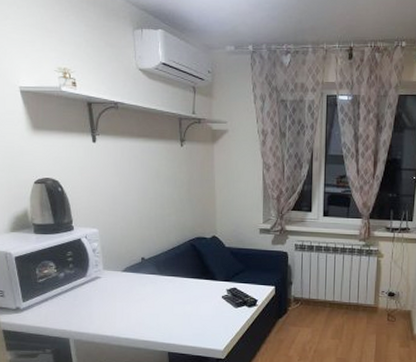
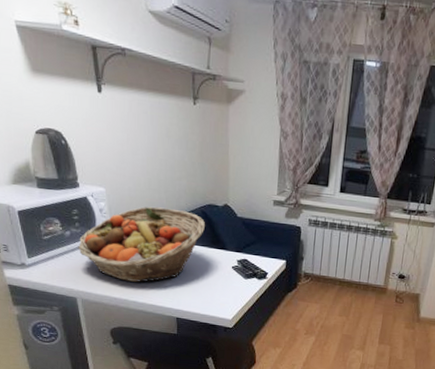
fruit basket: none [71,243,194,319] -> present [78,206,205,283]

